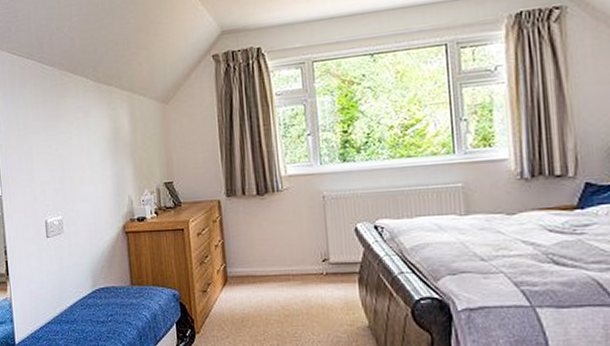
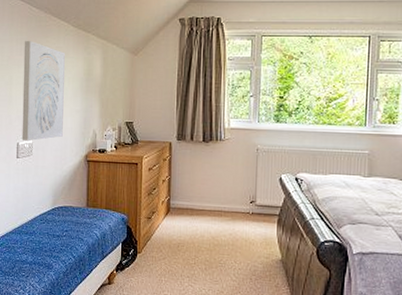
wall art: none [40,103,95,217] -> present [22,40,65,141]

